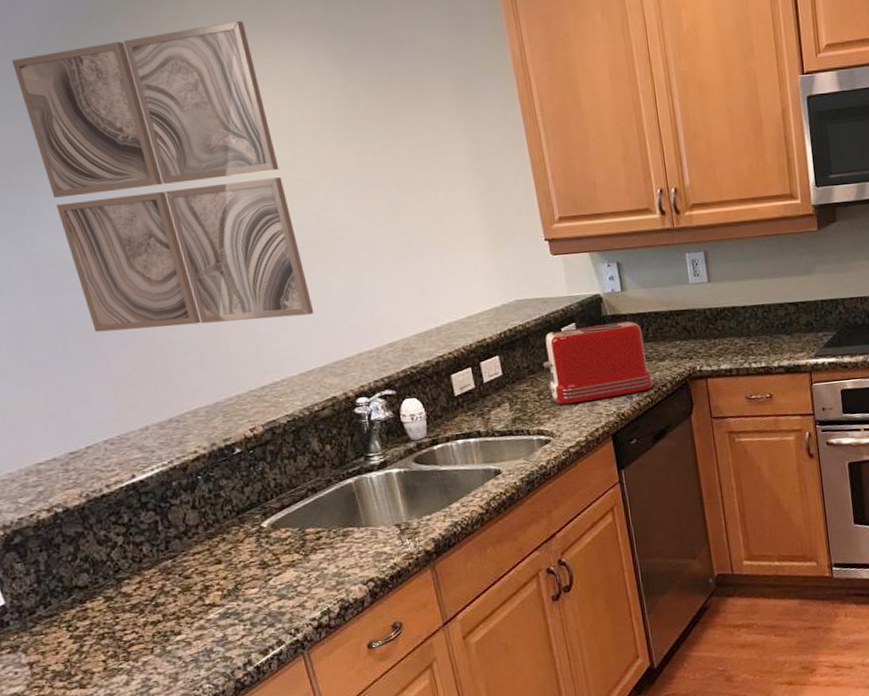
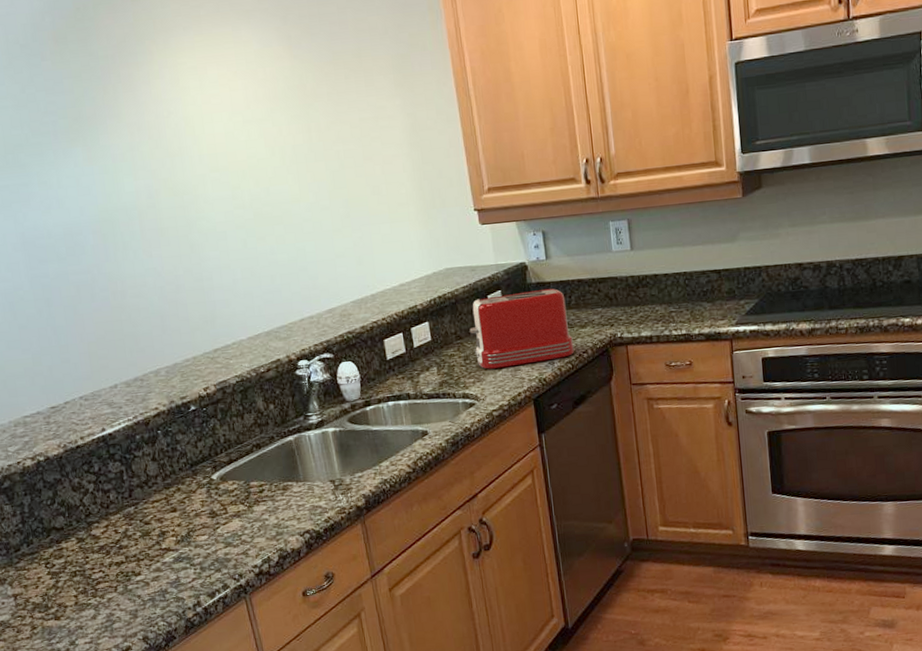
wall art: present [12,20,314,333] -> none [11,9,262,299]

